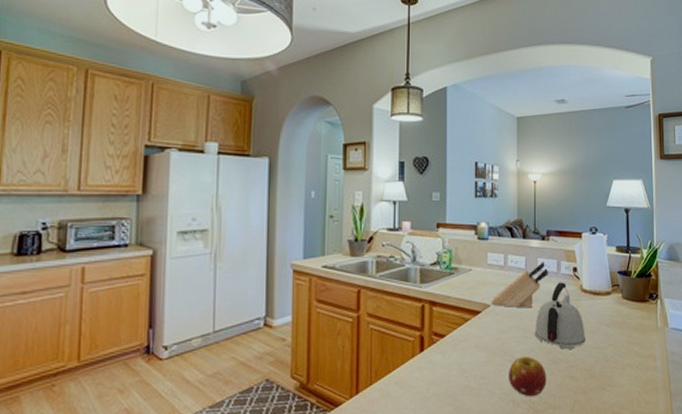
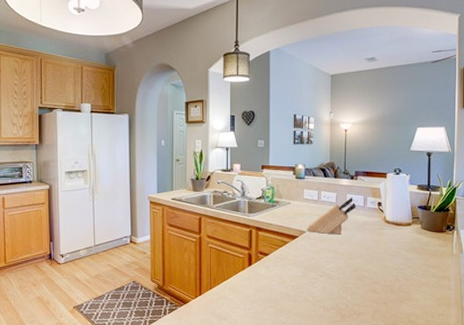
fruit: present [509,356,547,397] -> none [321,273,352,305]
kettle: present [534,282,585,349] -> none [343,214,387,269]

